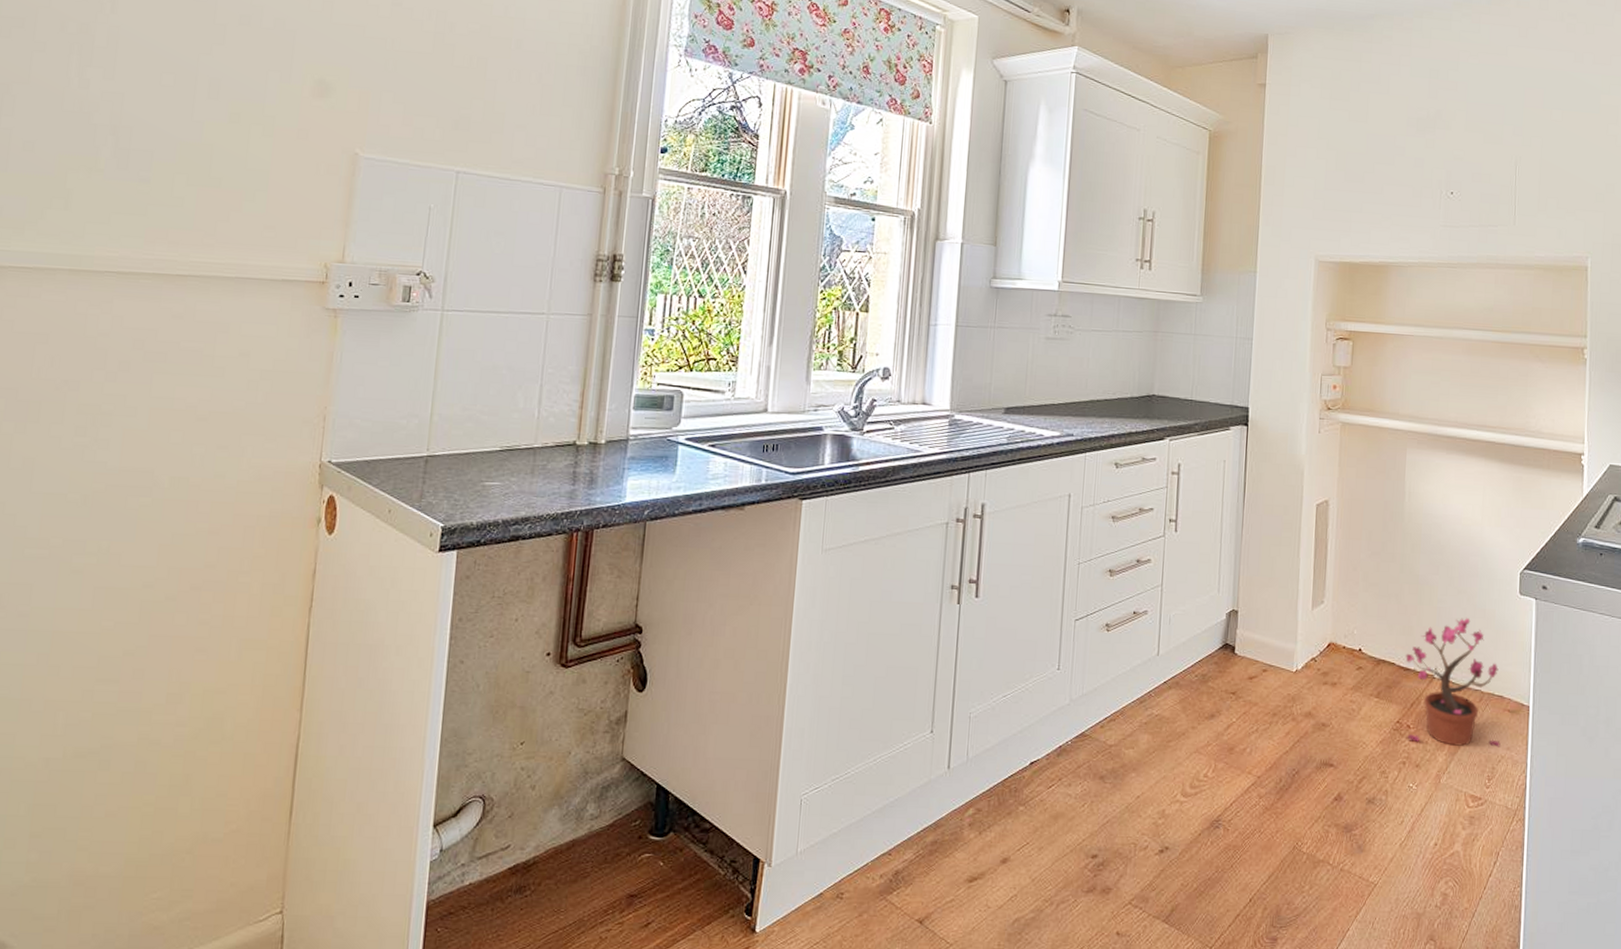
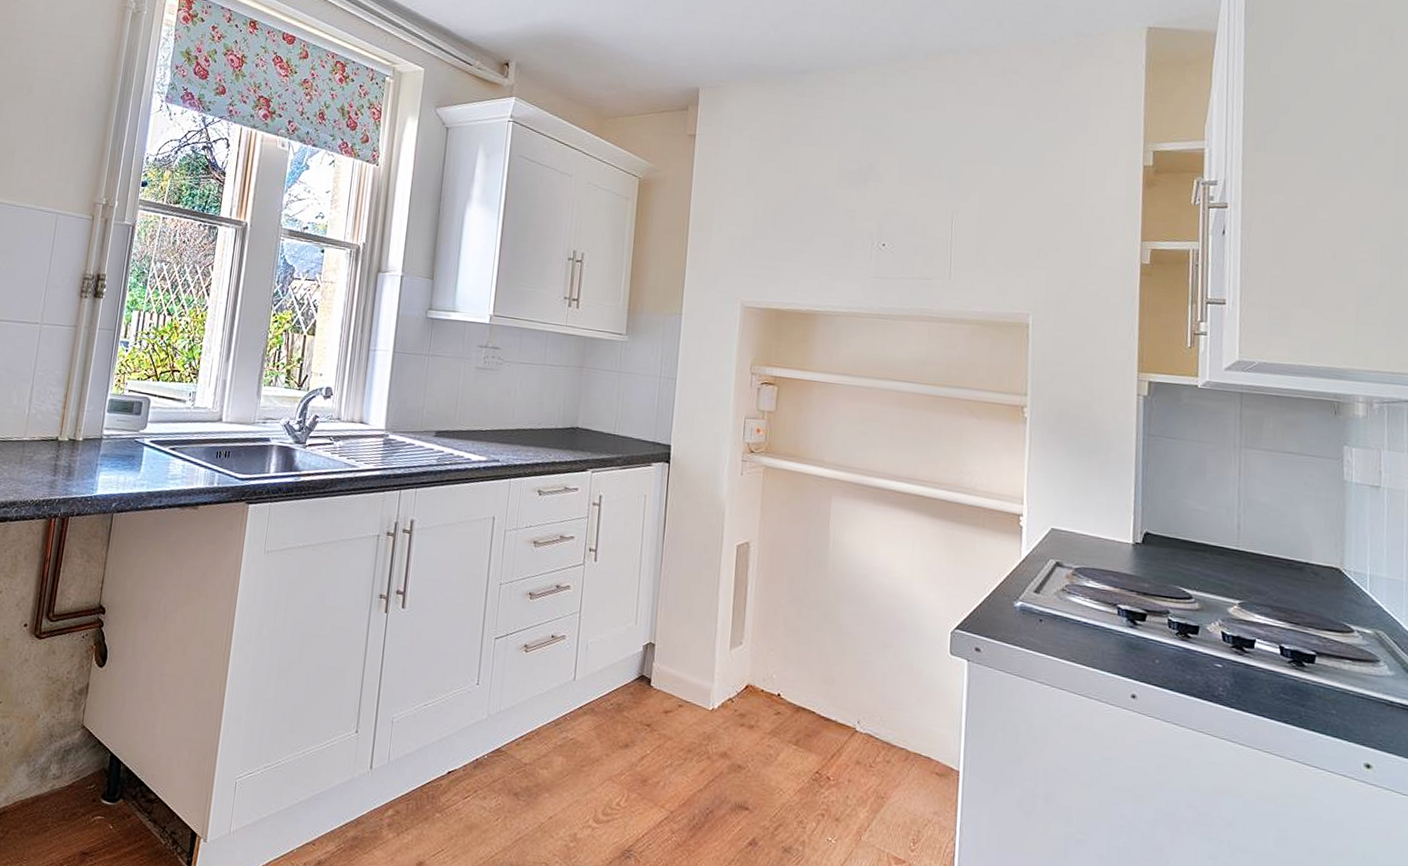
potted plant: present [1405,617,1501,747] -> none [826,672,927,811]

